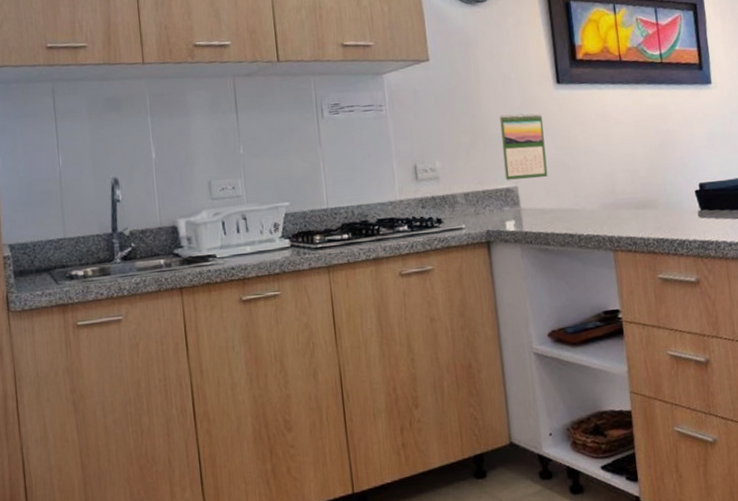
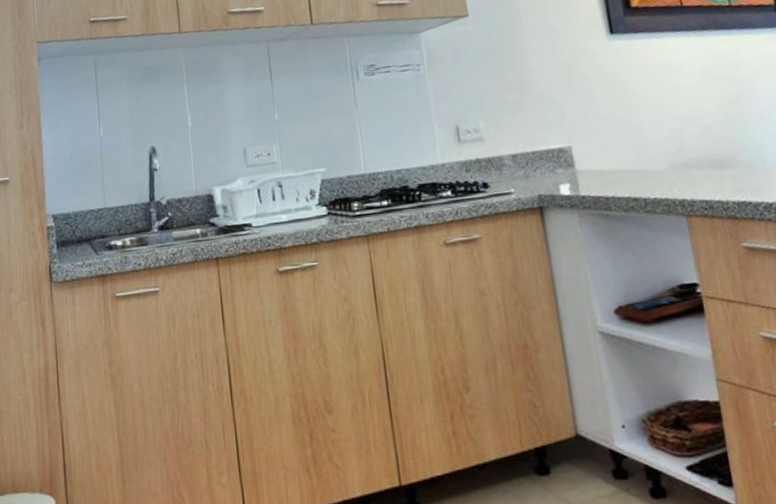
calendar: present [499,113,548,180] -> none [547,67,605,140]

